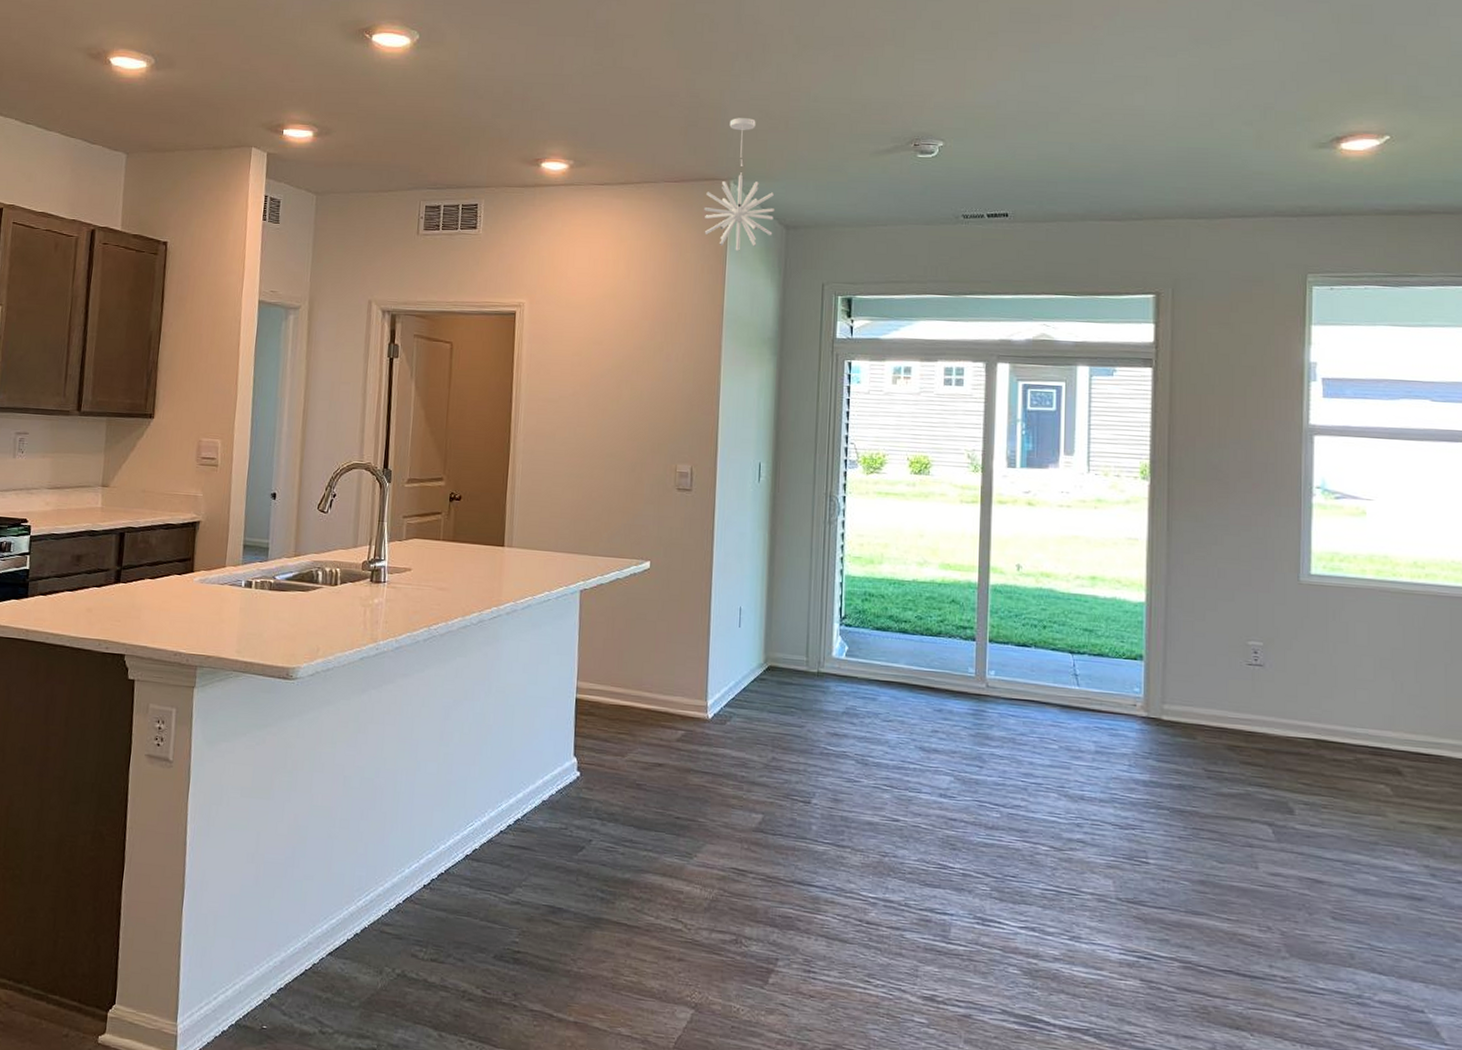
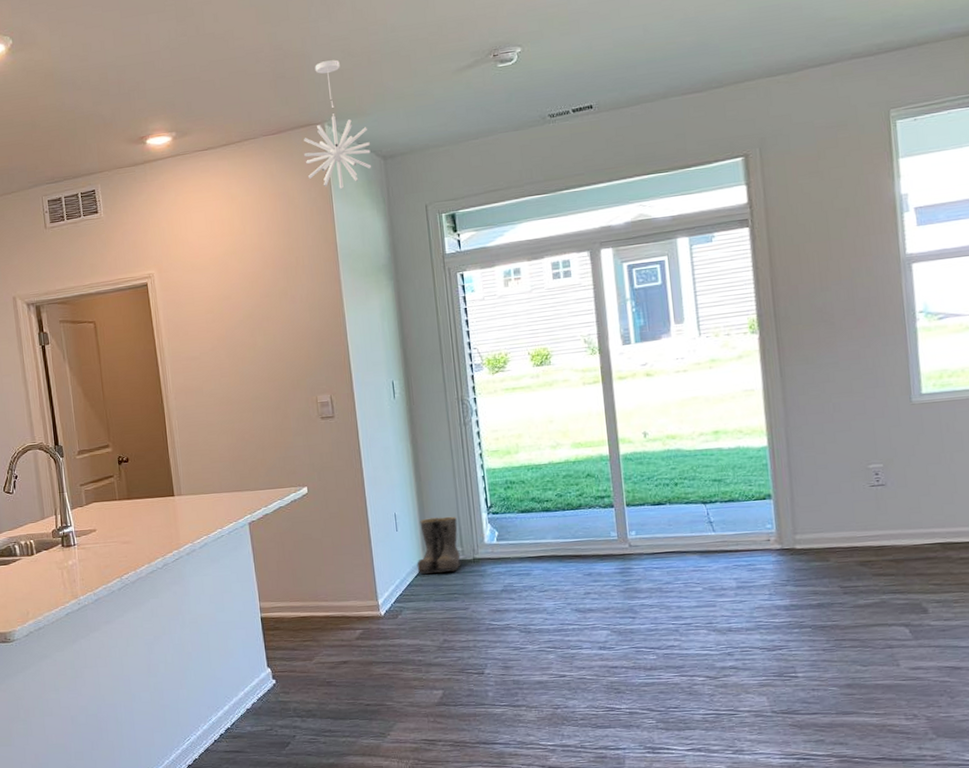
boots: none [755,618,806,682] -> present [417,516,462,575]

